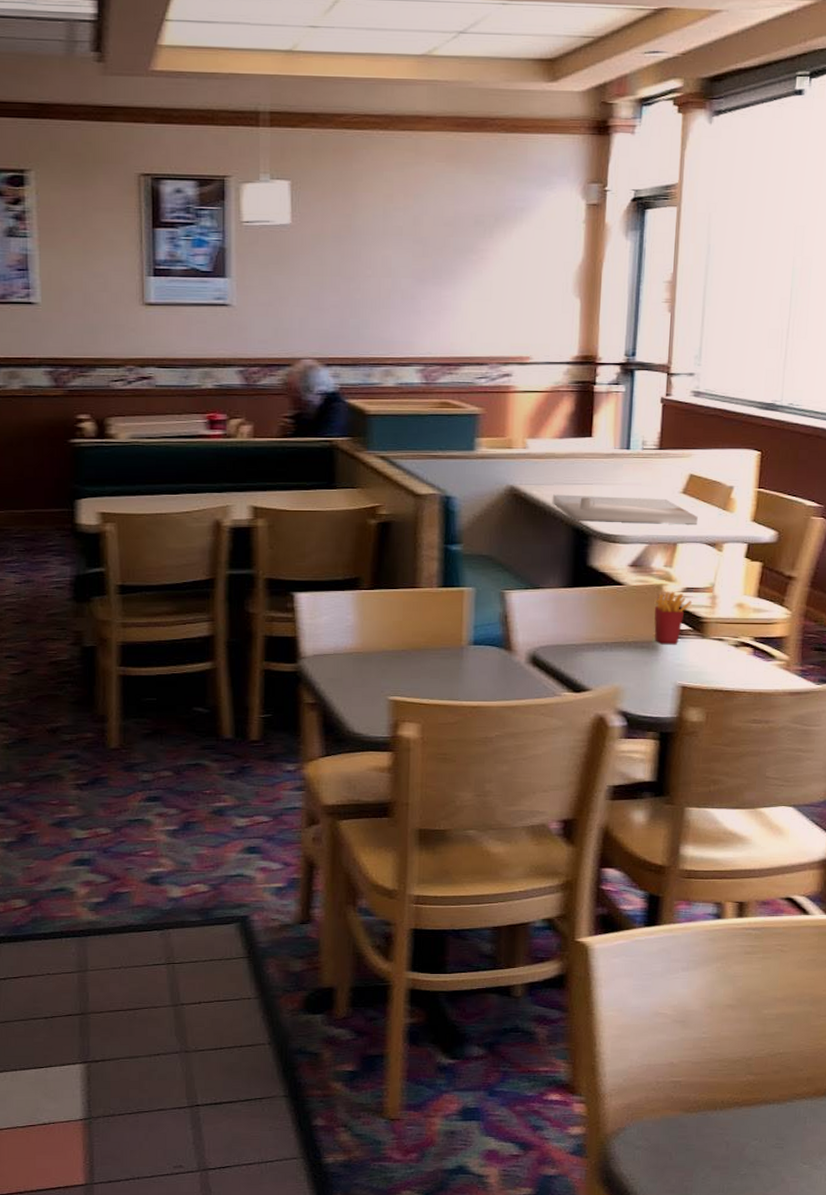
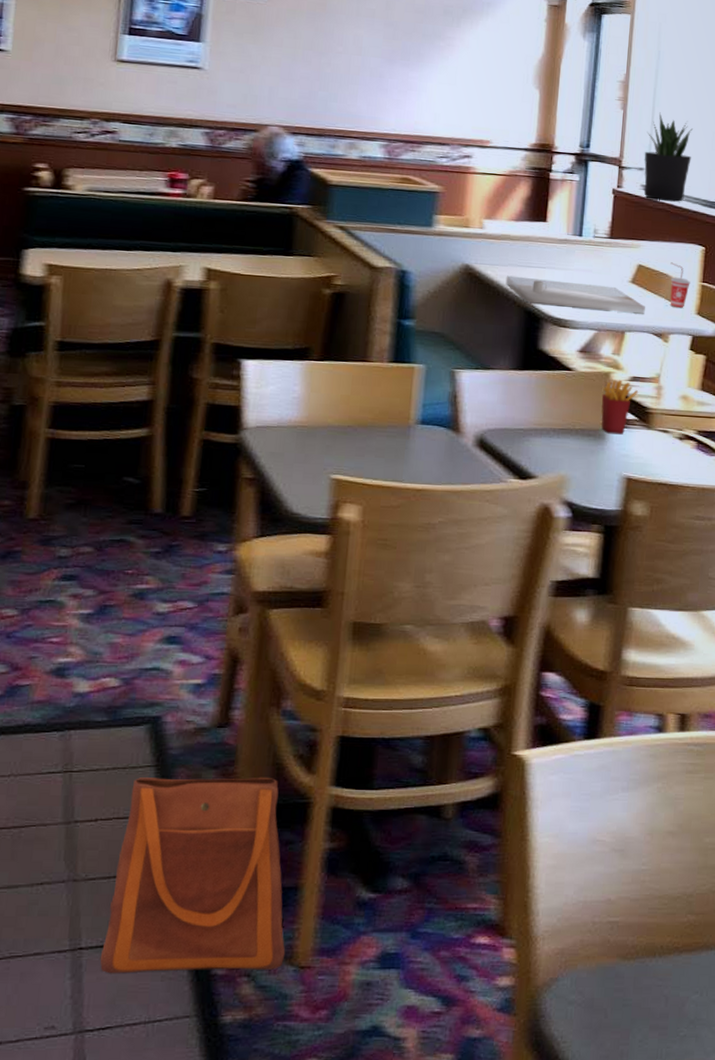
shopping bag: none [215,964,377,1125] -> present [99,776,286,974]
planter: none [694,311,748,406] -> present [644,112,694,202]
beverage cup: none [723,470,746,515] -> present [670,262,691,308]

